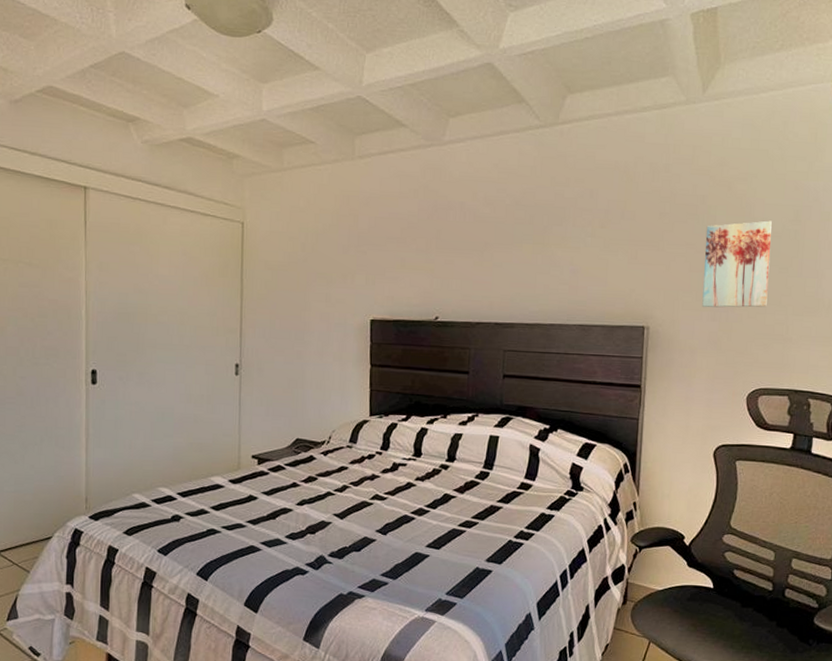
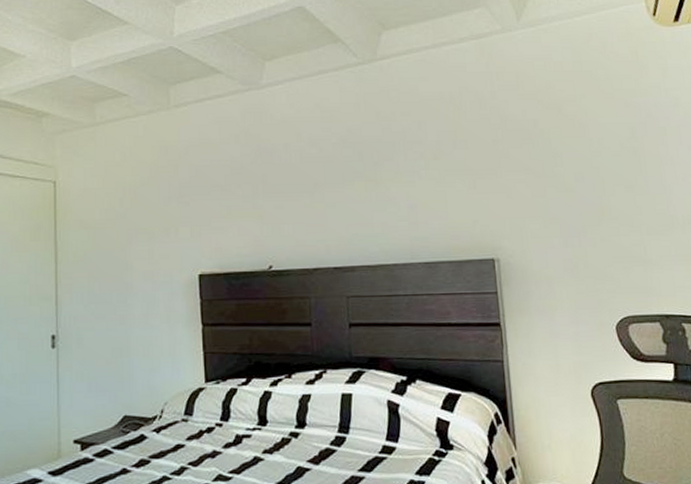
wall art: present [702,220,772,308] -> none [542,140,619,234]

